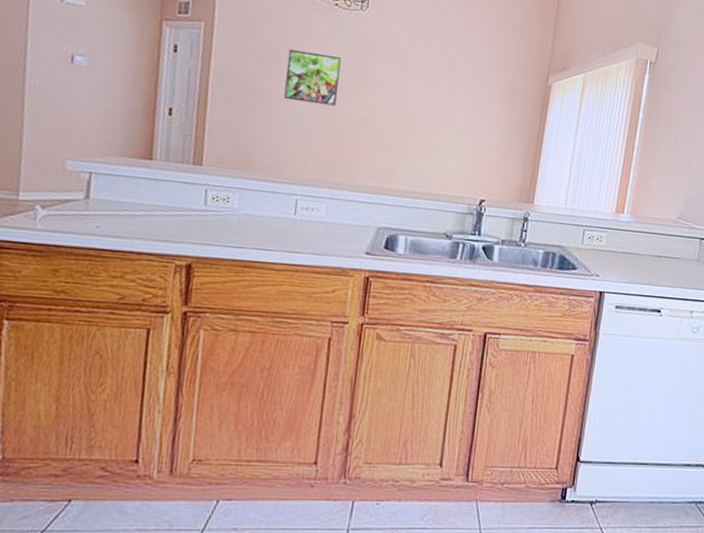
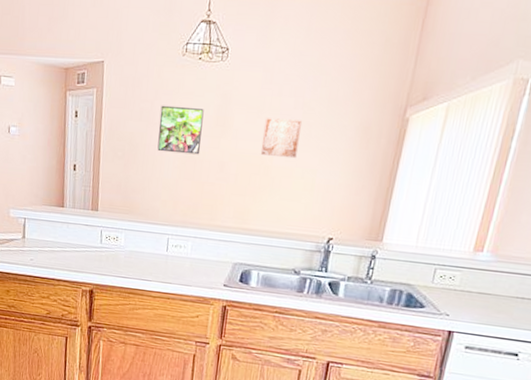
wall art: none [405,73,450,117] -> present [260,118,303,159]

